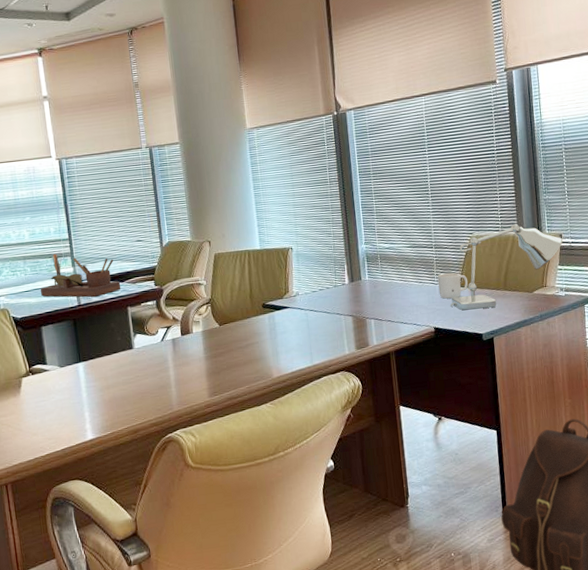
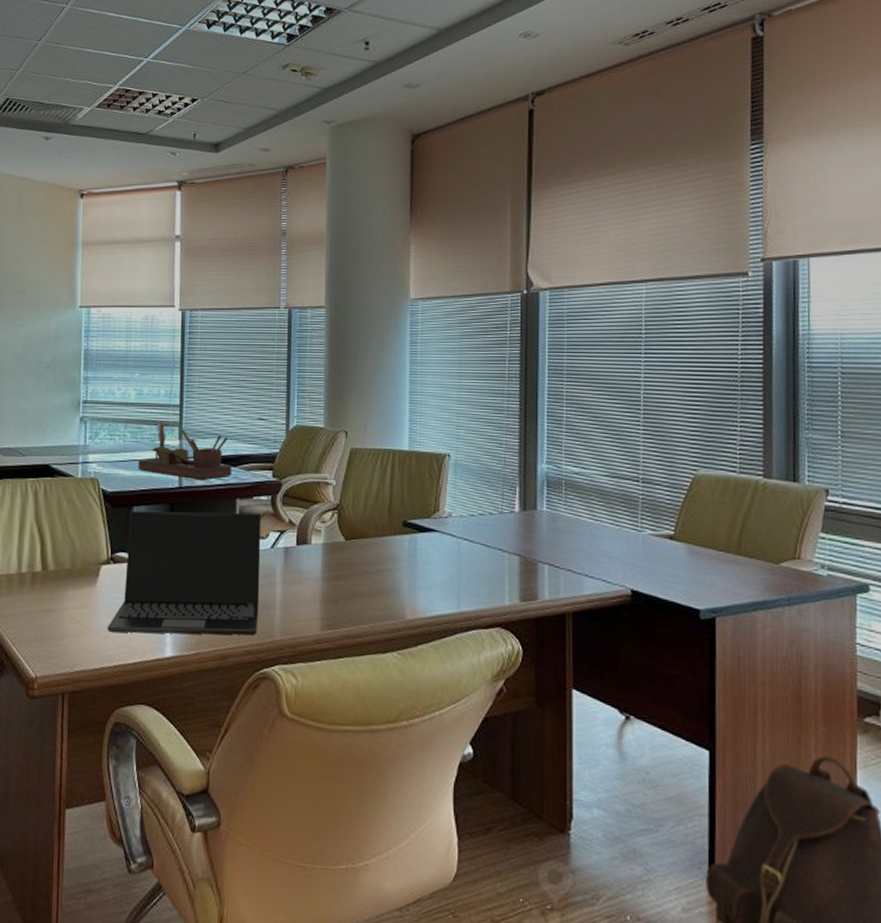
laptop: none [35,316,159,430] -> present [107,510,262,636]
mug: present [437,272,469,299] -> none [642,518,686,554]
desk lamp: present [451,223,563,311] -> none [658,465,830,575]

